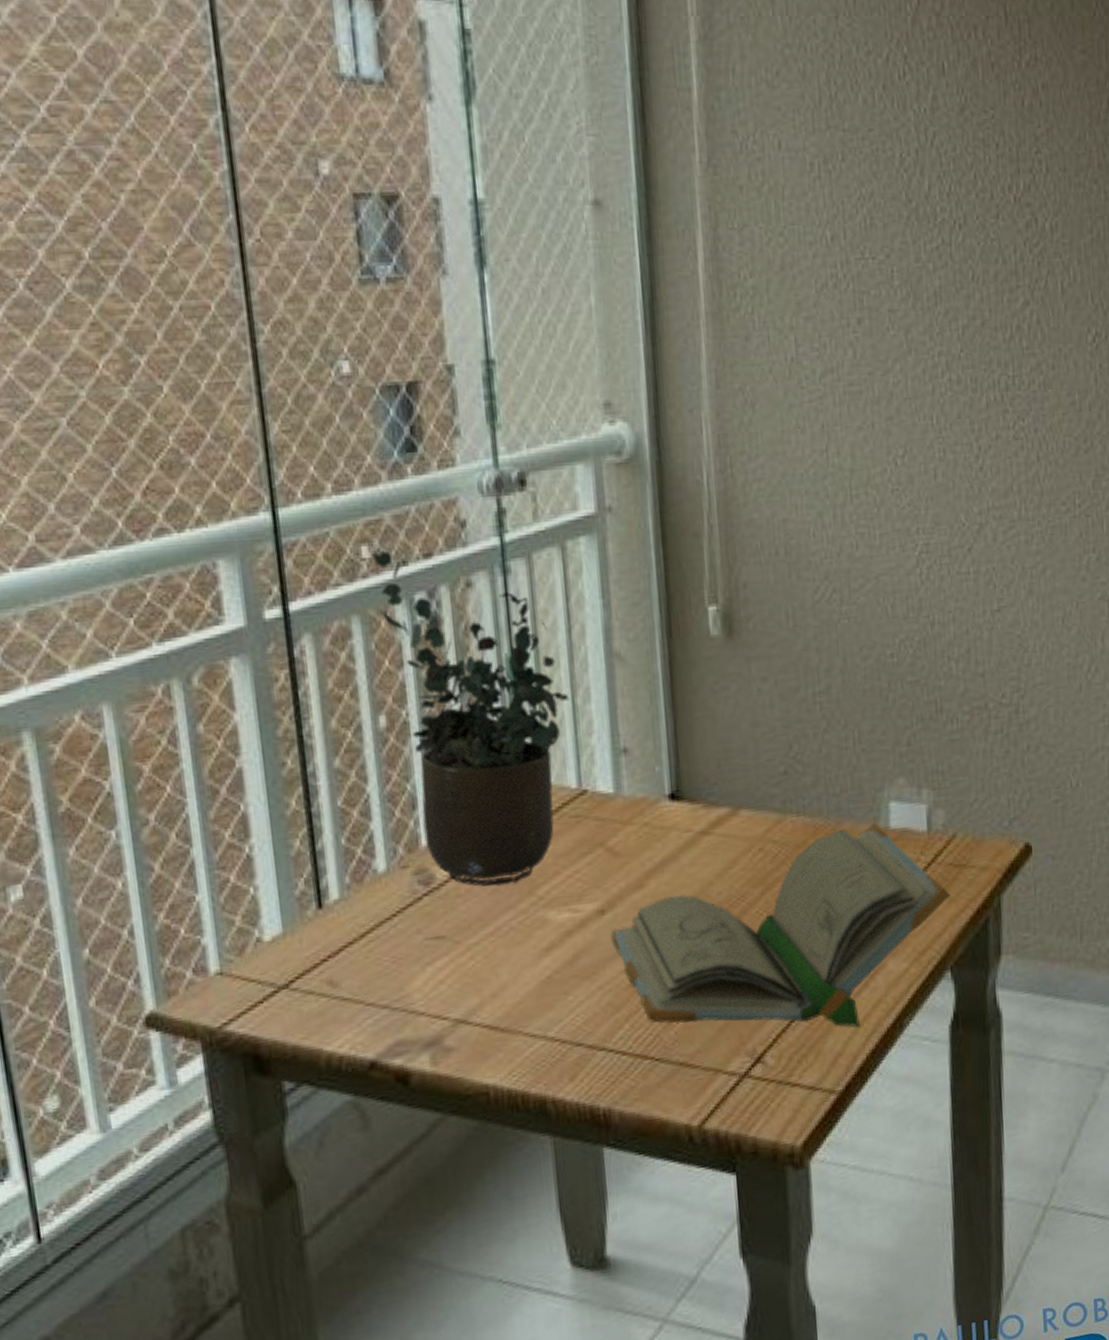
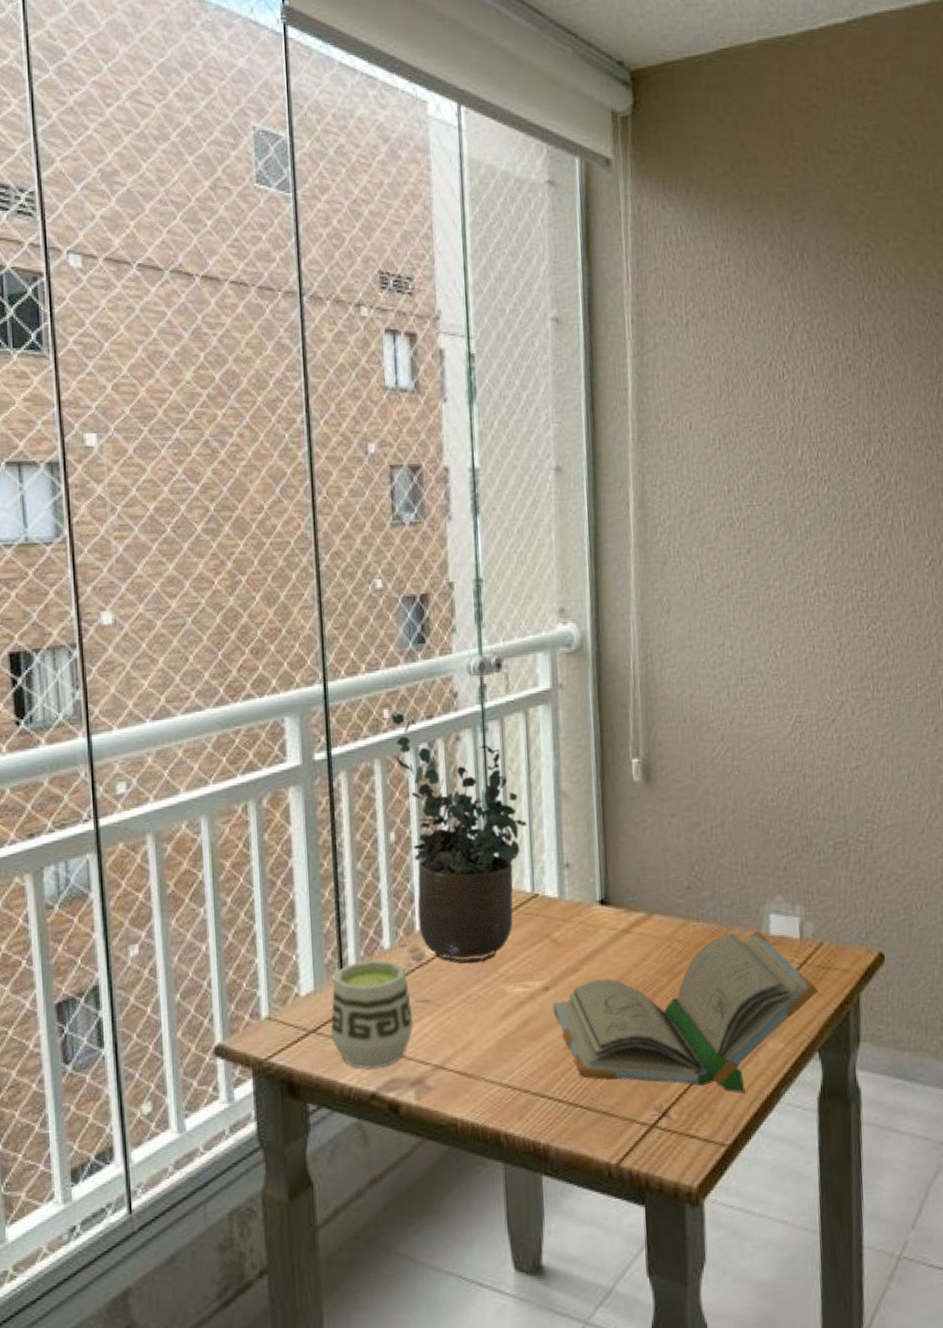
cup: none [308,887,424,1031] -> present [330,959,413,1069]

